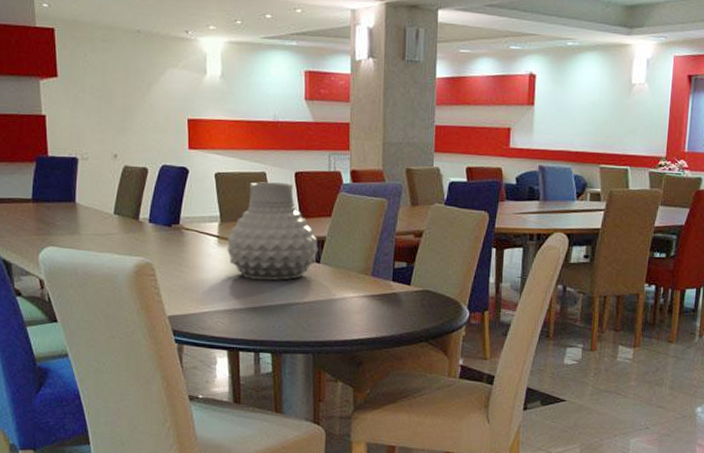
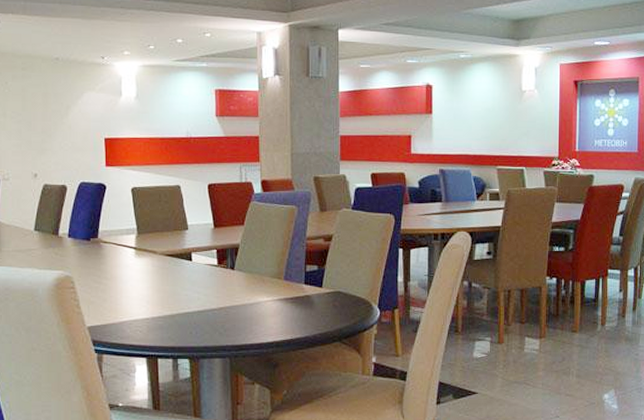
vase: present [227,182,318,280] -> none [144,195,232,288]

